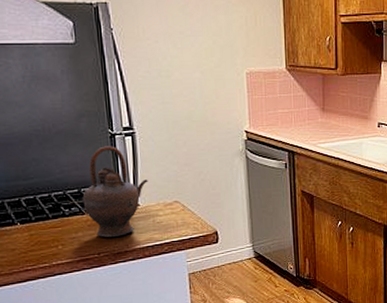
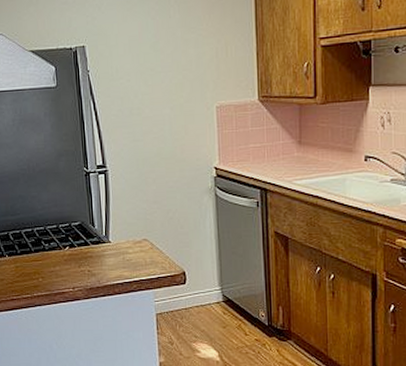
teapot: present [82,146,148,237] -> none [60,183,119,272]

